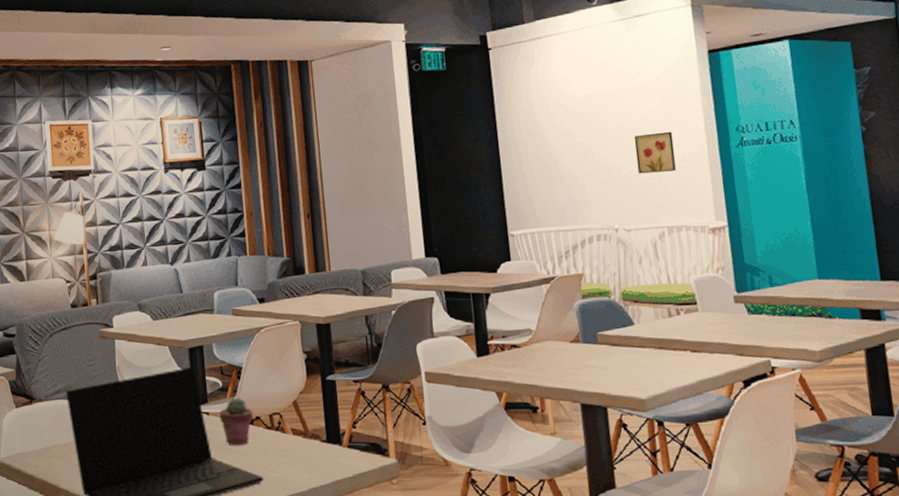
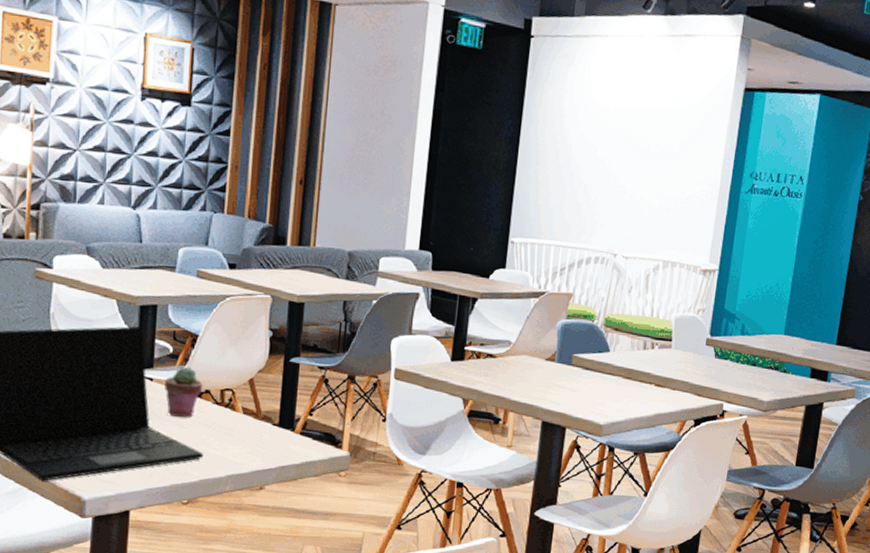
wall art: present [634,131,676,174] -> none [649,162,691,206]

